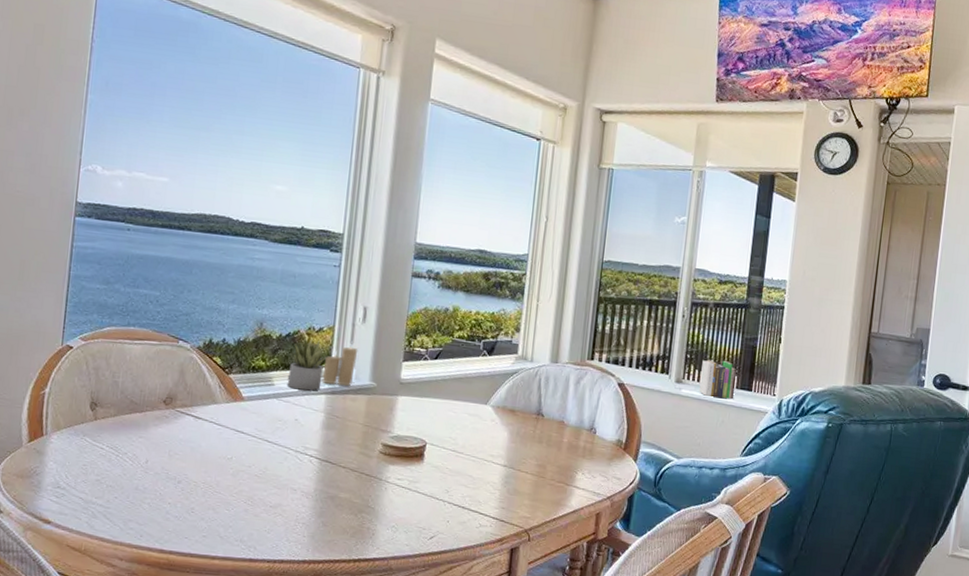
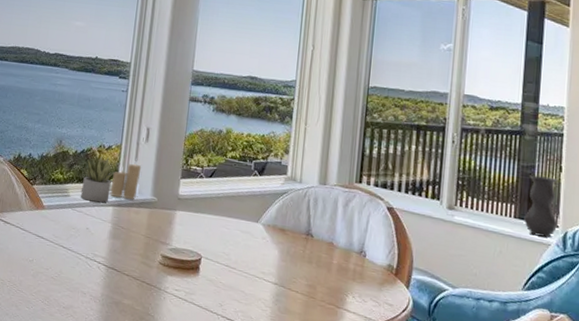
books: present [699,359,736,399] -> none [473,186,513,228]
vase: none [745,347,777,406] -> present [524,175,559,238]

